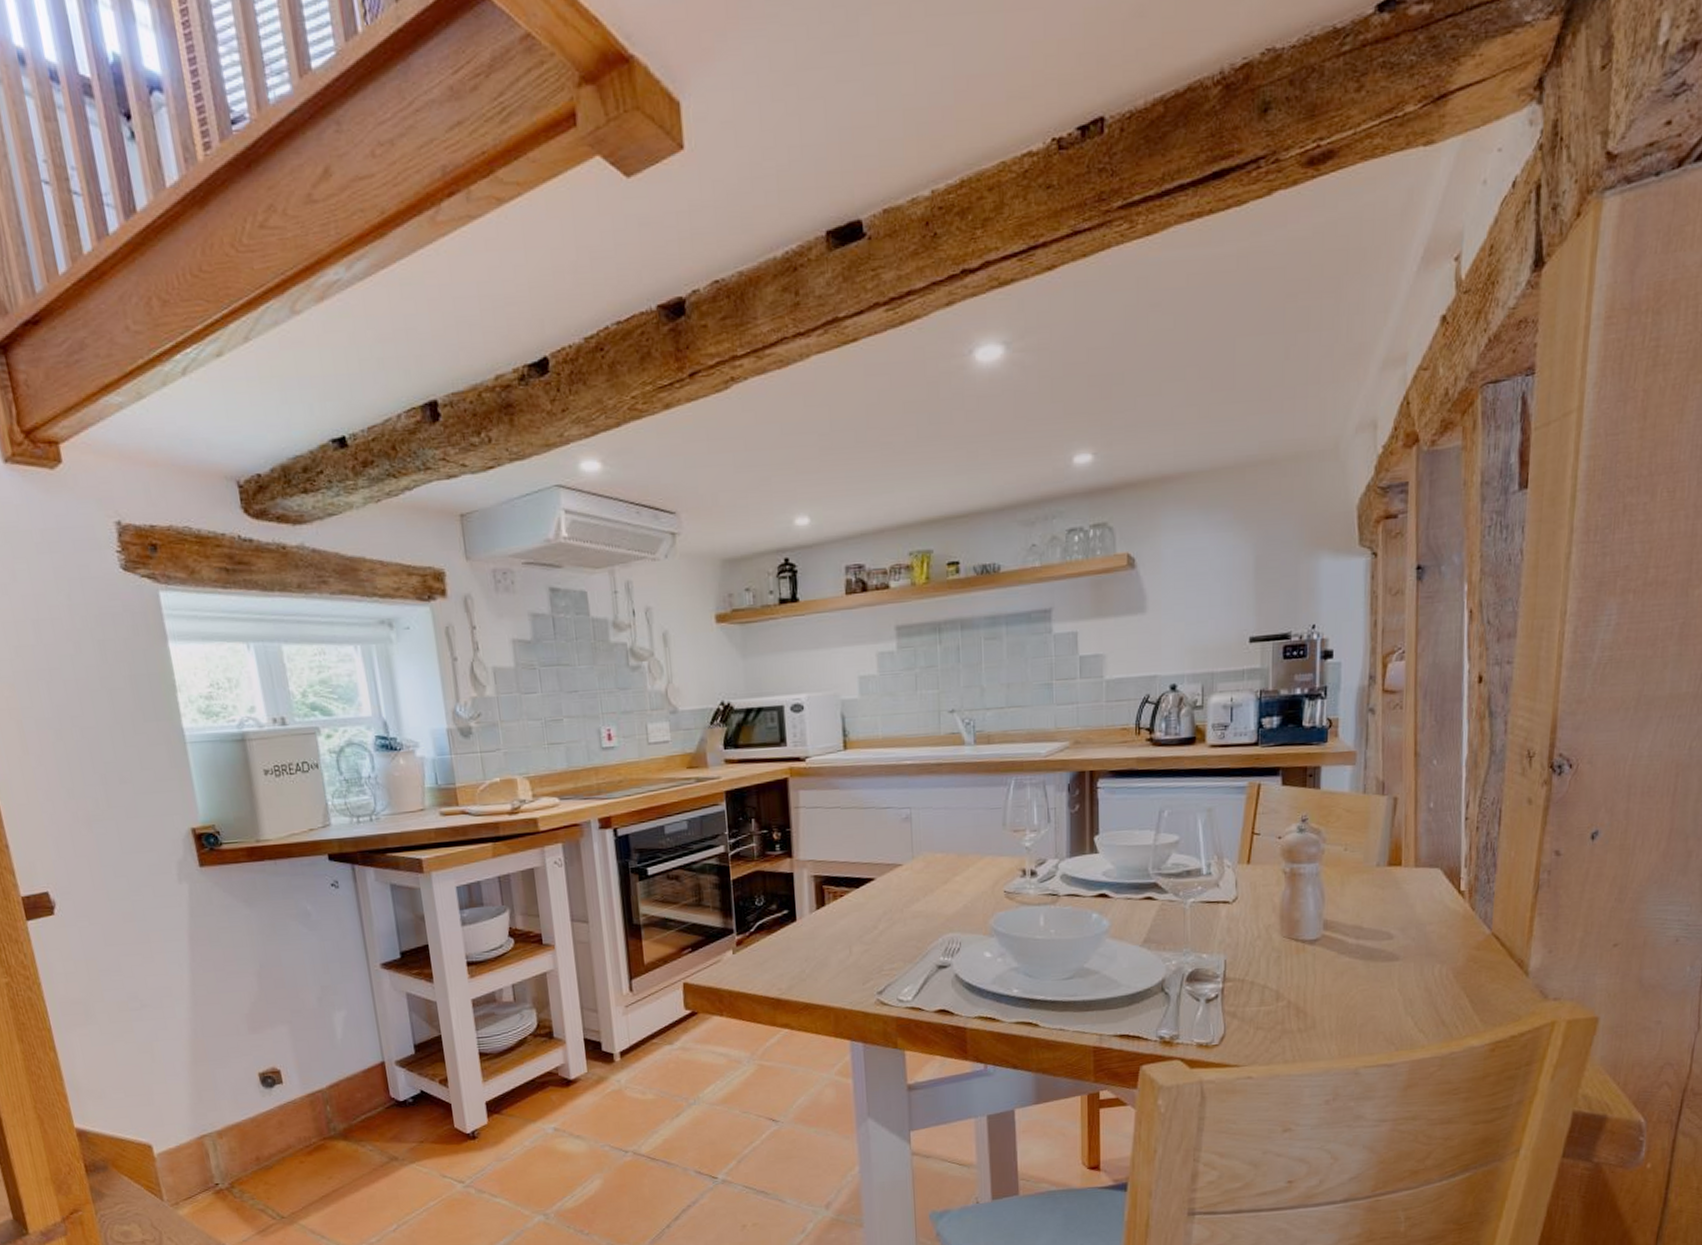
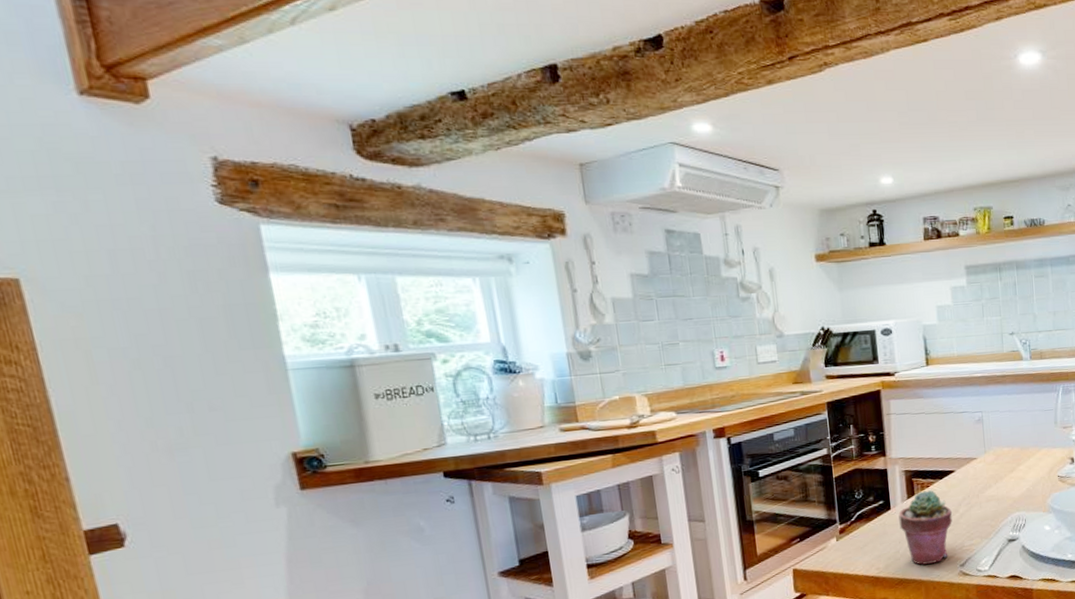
potted succulent: none [805,900,870,989] -> present [898,490,952,565]

